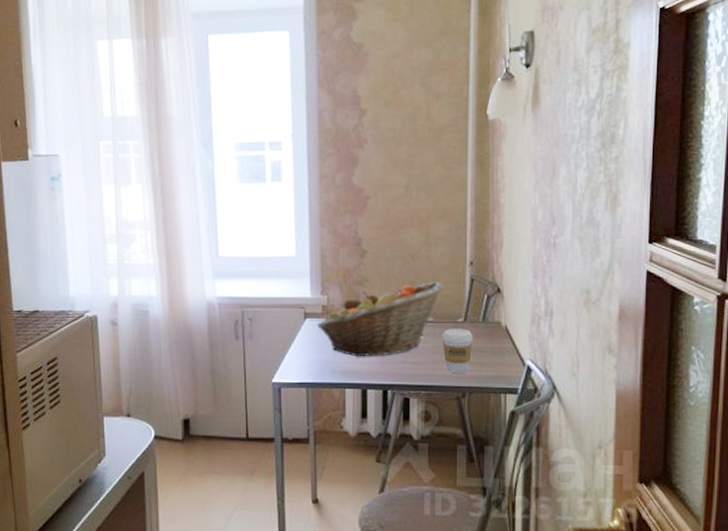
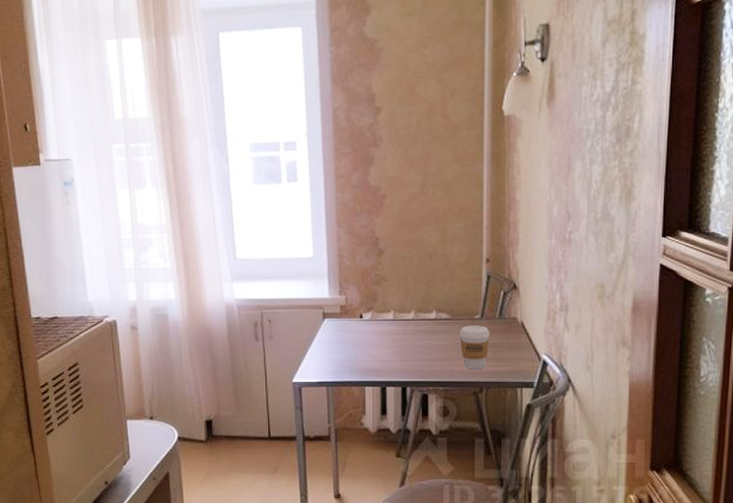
fruit basket: present [317,282,444,357] -> none [336,279,461,356]

